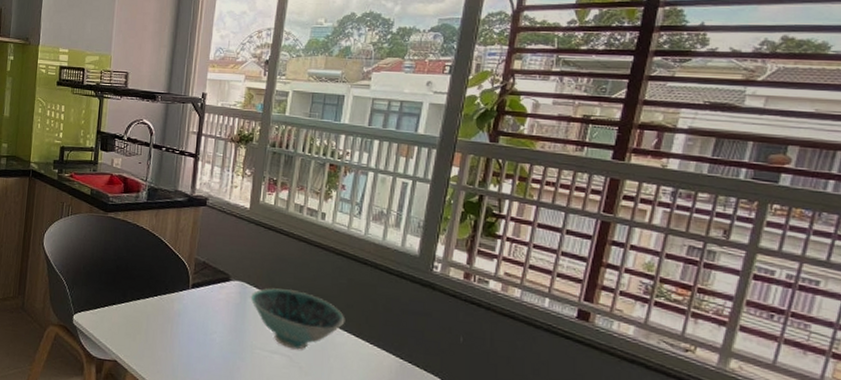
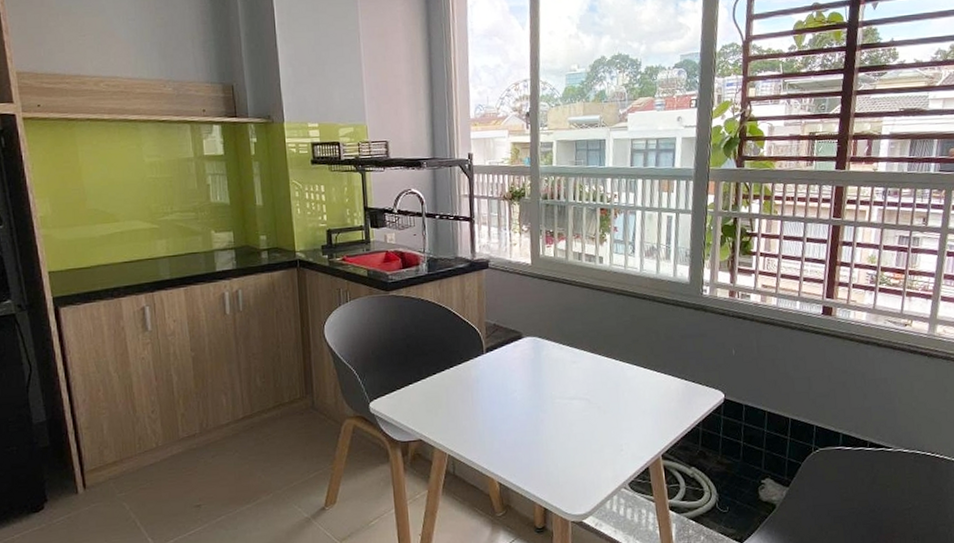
bowl: present [250,288,345,350] -> none [543,335,633,392]

